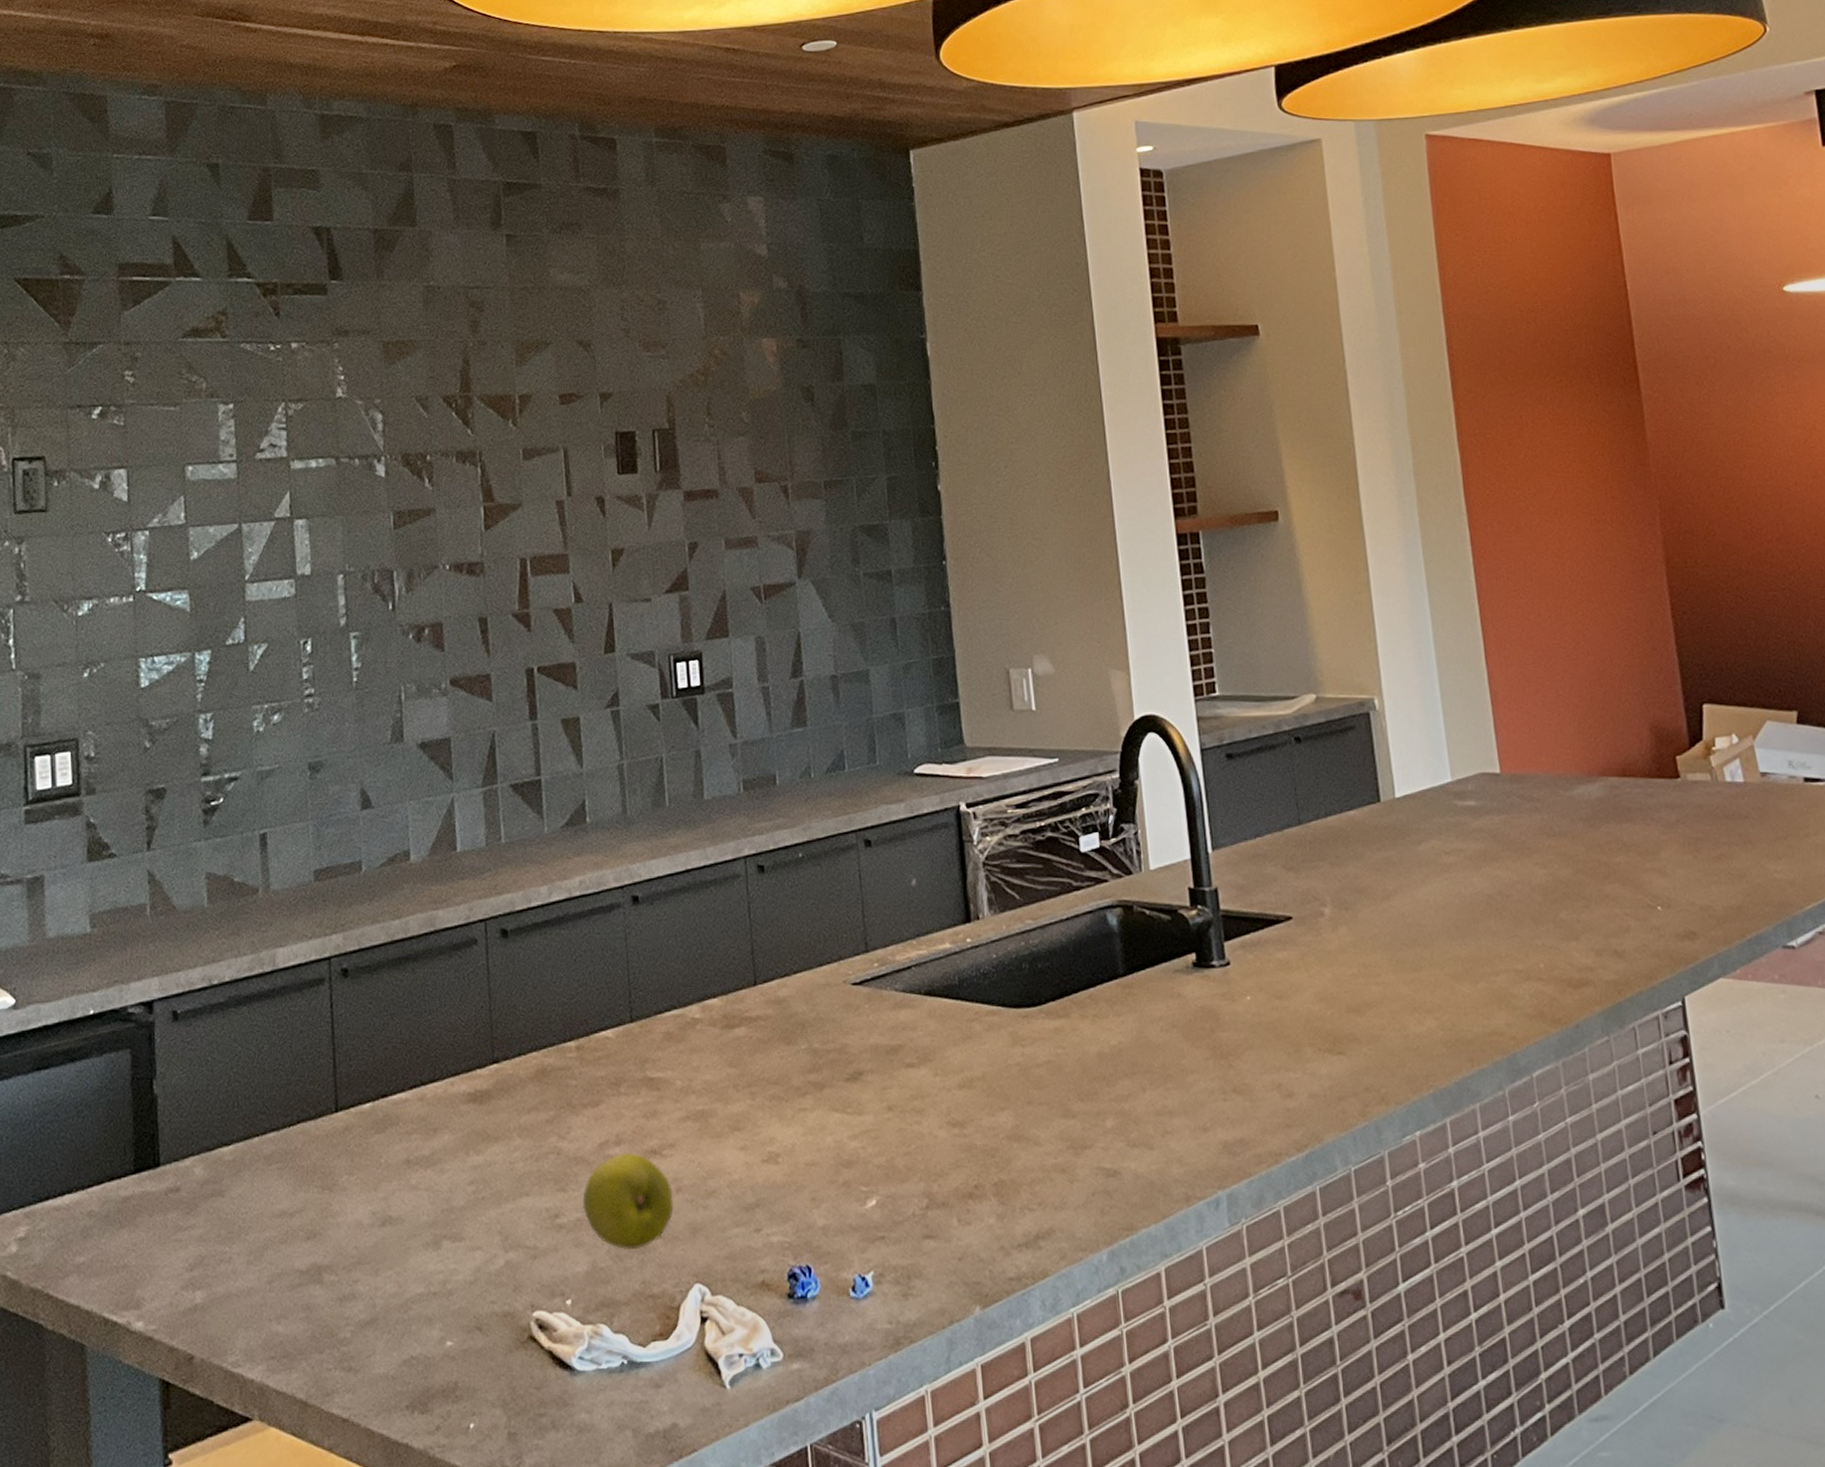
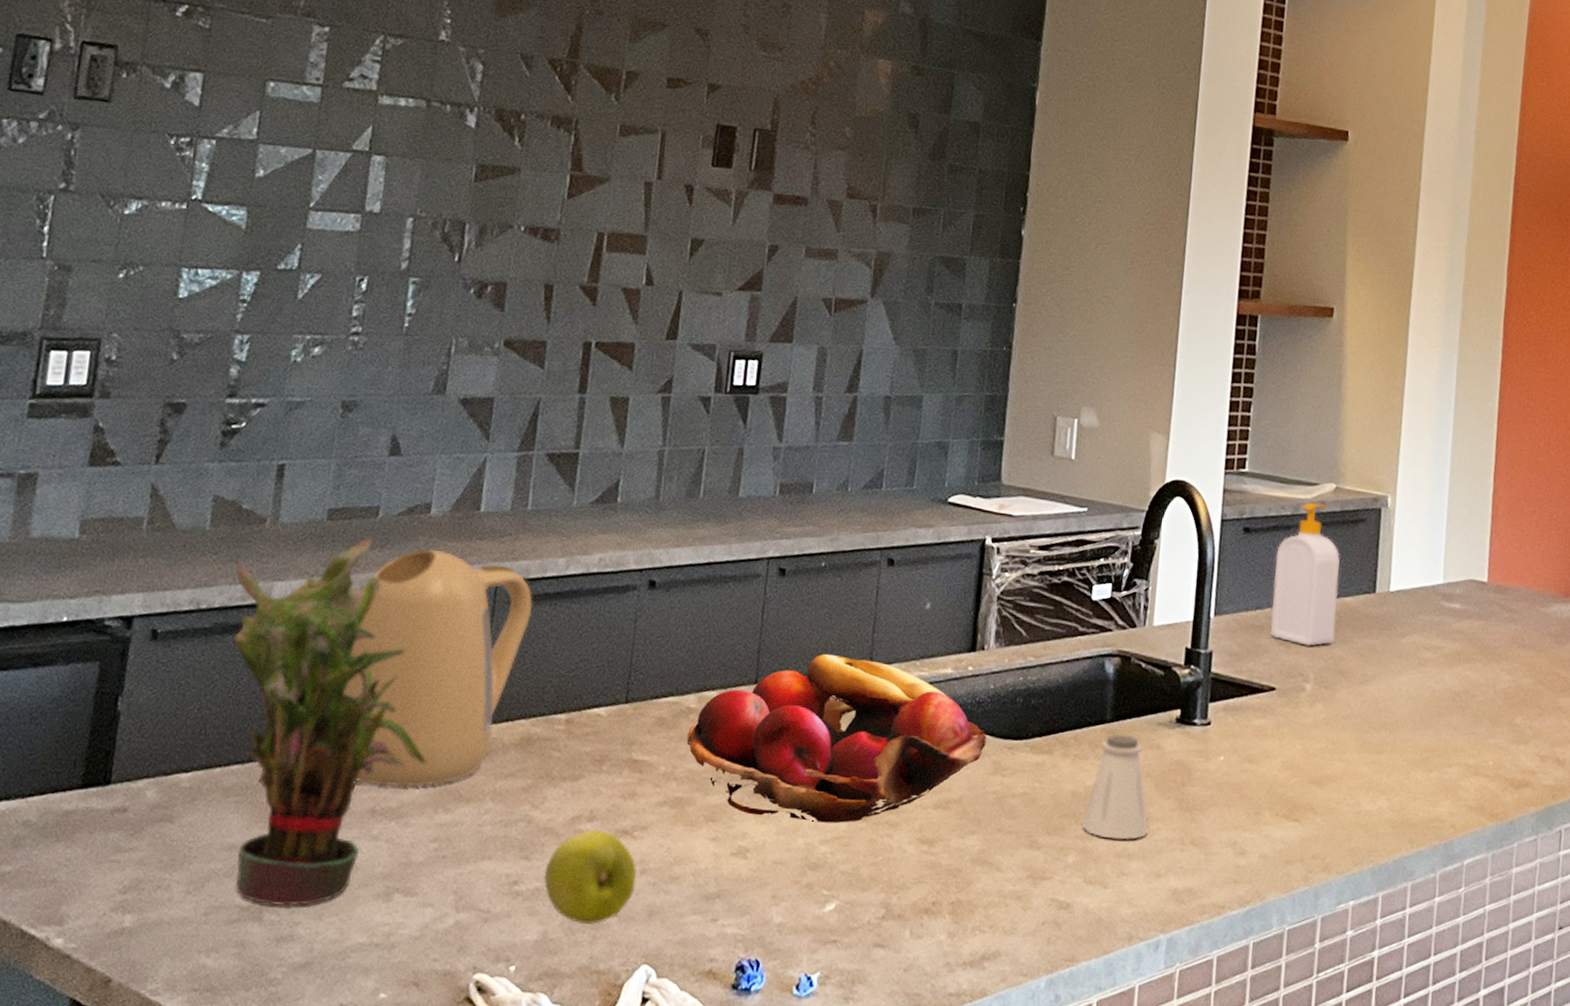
potted plant: none [239,892,451,1267] -> present [233,537,428,906]
kettle: none [359,895,525,1136] -> present [343,549,533,787]
fruit basket: none [697,945,999,1119] -> present [686,653,987,824]
saltshaker: none [1114,986,1186,1098] -> present [1082,734,1149,840]
soap bottle: none [1265,716,1345,868] -> present [1270,502,1340,646]

